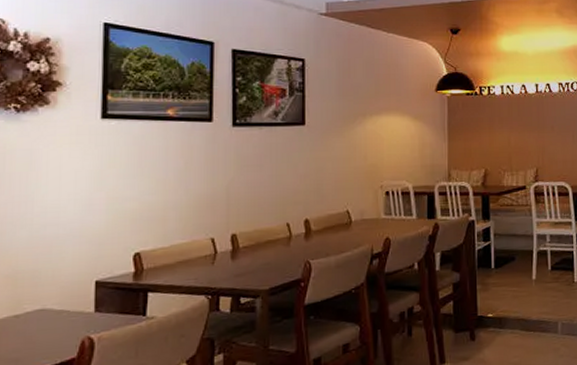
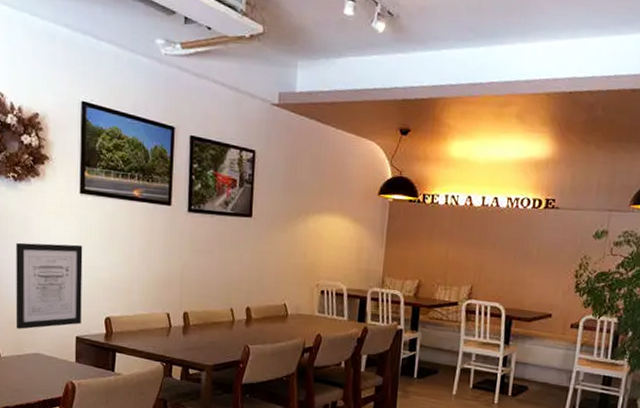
wall art: none [13,175,105,283] -> present [16,242,83,329]

